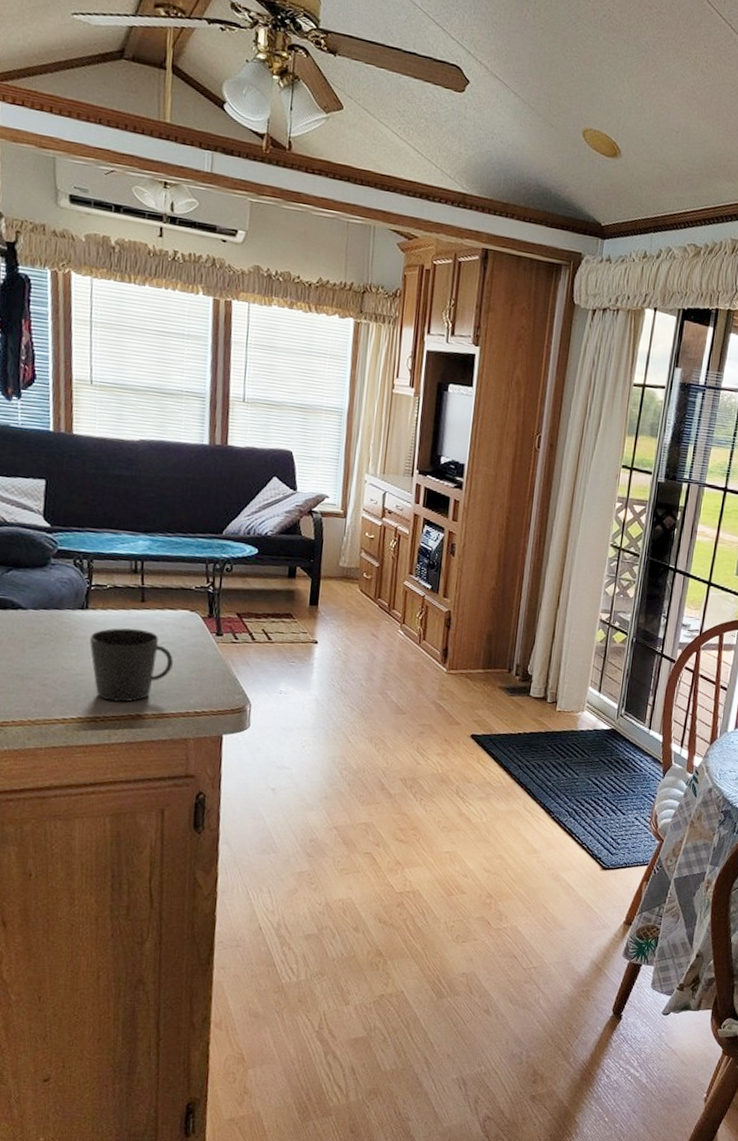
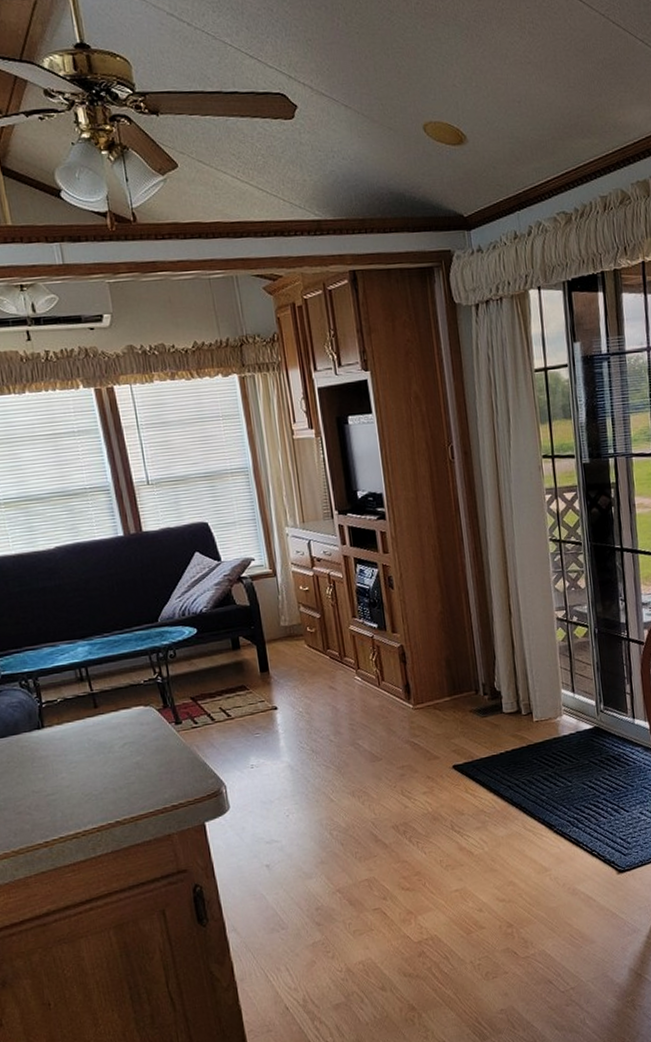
cup: present [90,628,173,702] -> none [52,735,140,815]

